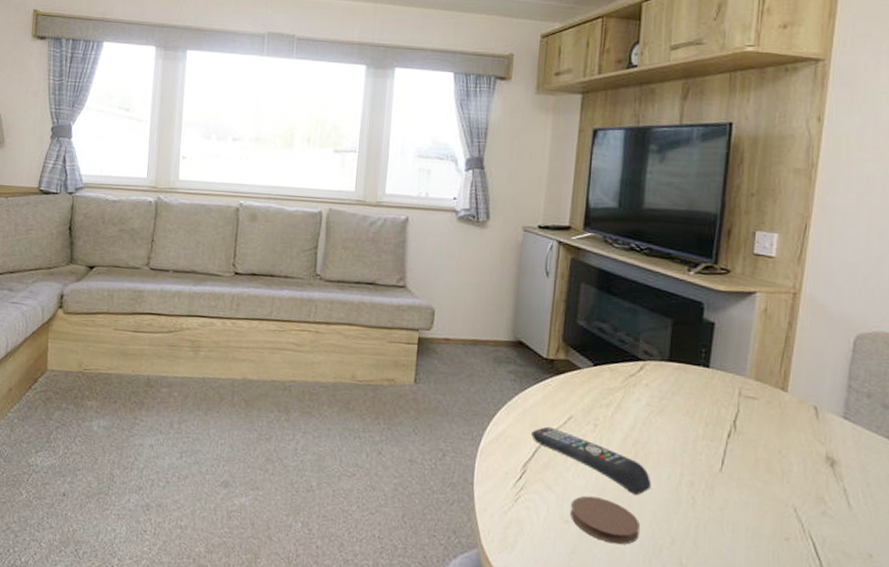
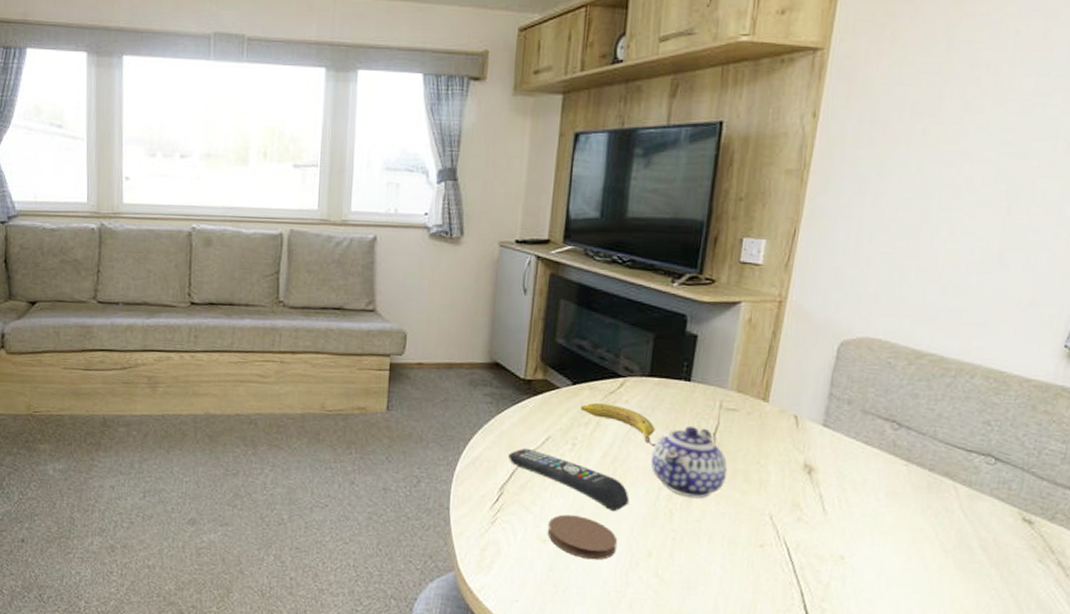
fruit: none [602,385,677,431] -> present [580,403,657,447]
teapot: none [672,412,749,486] -> present [651,425,728,499]

